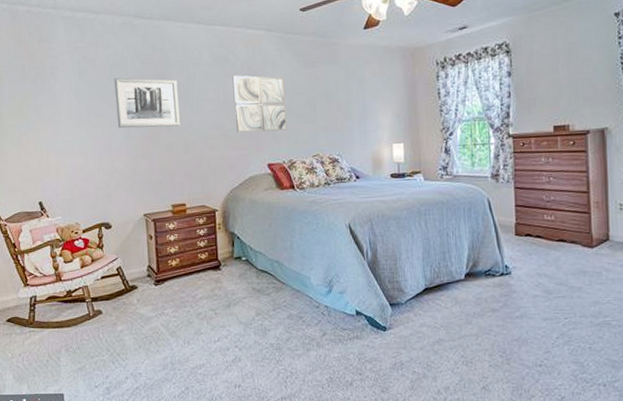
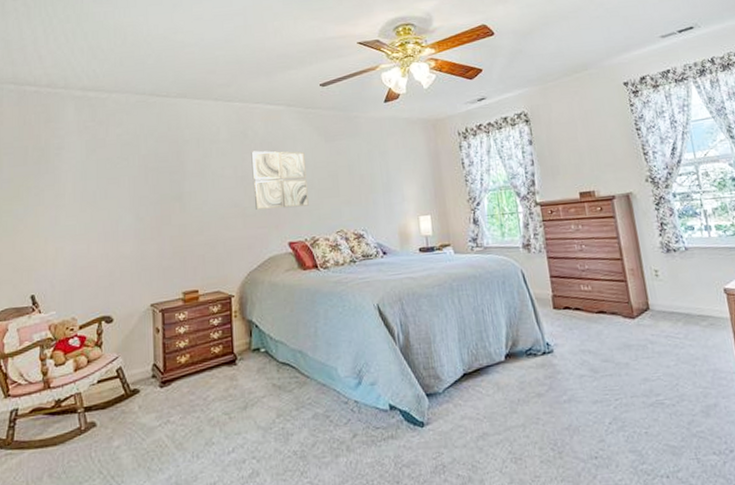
wall art: present [114,77,180,128] -> none [125,156,195,210]

